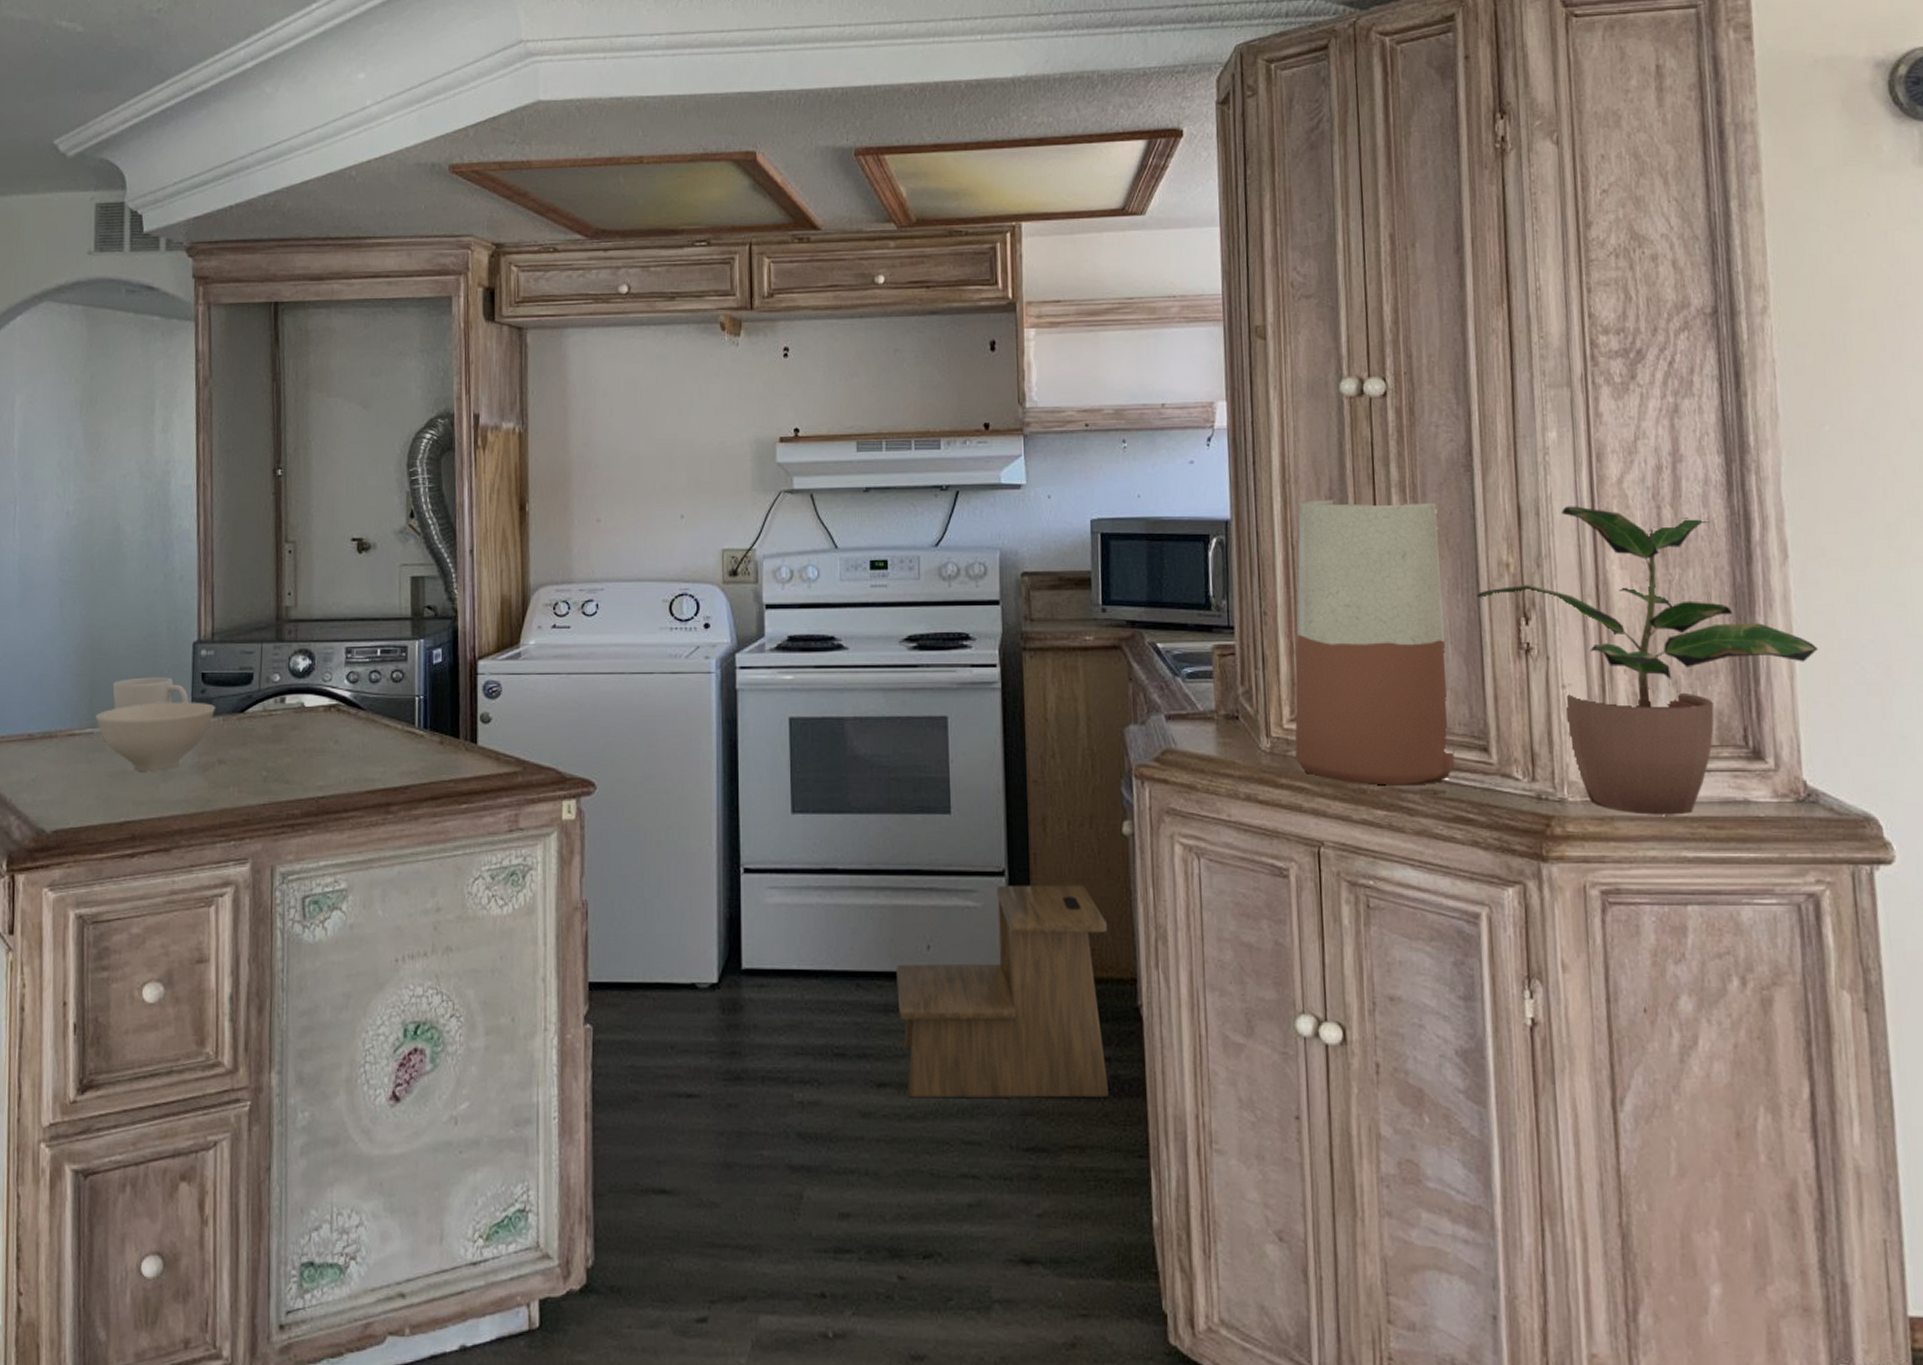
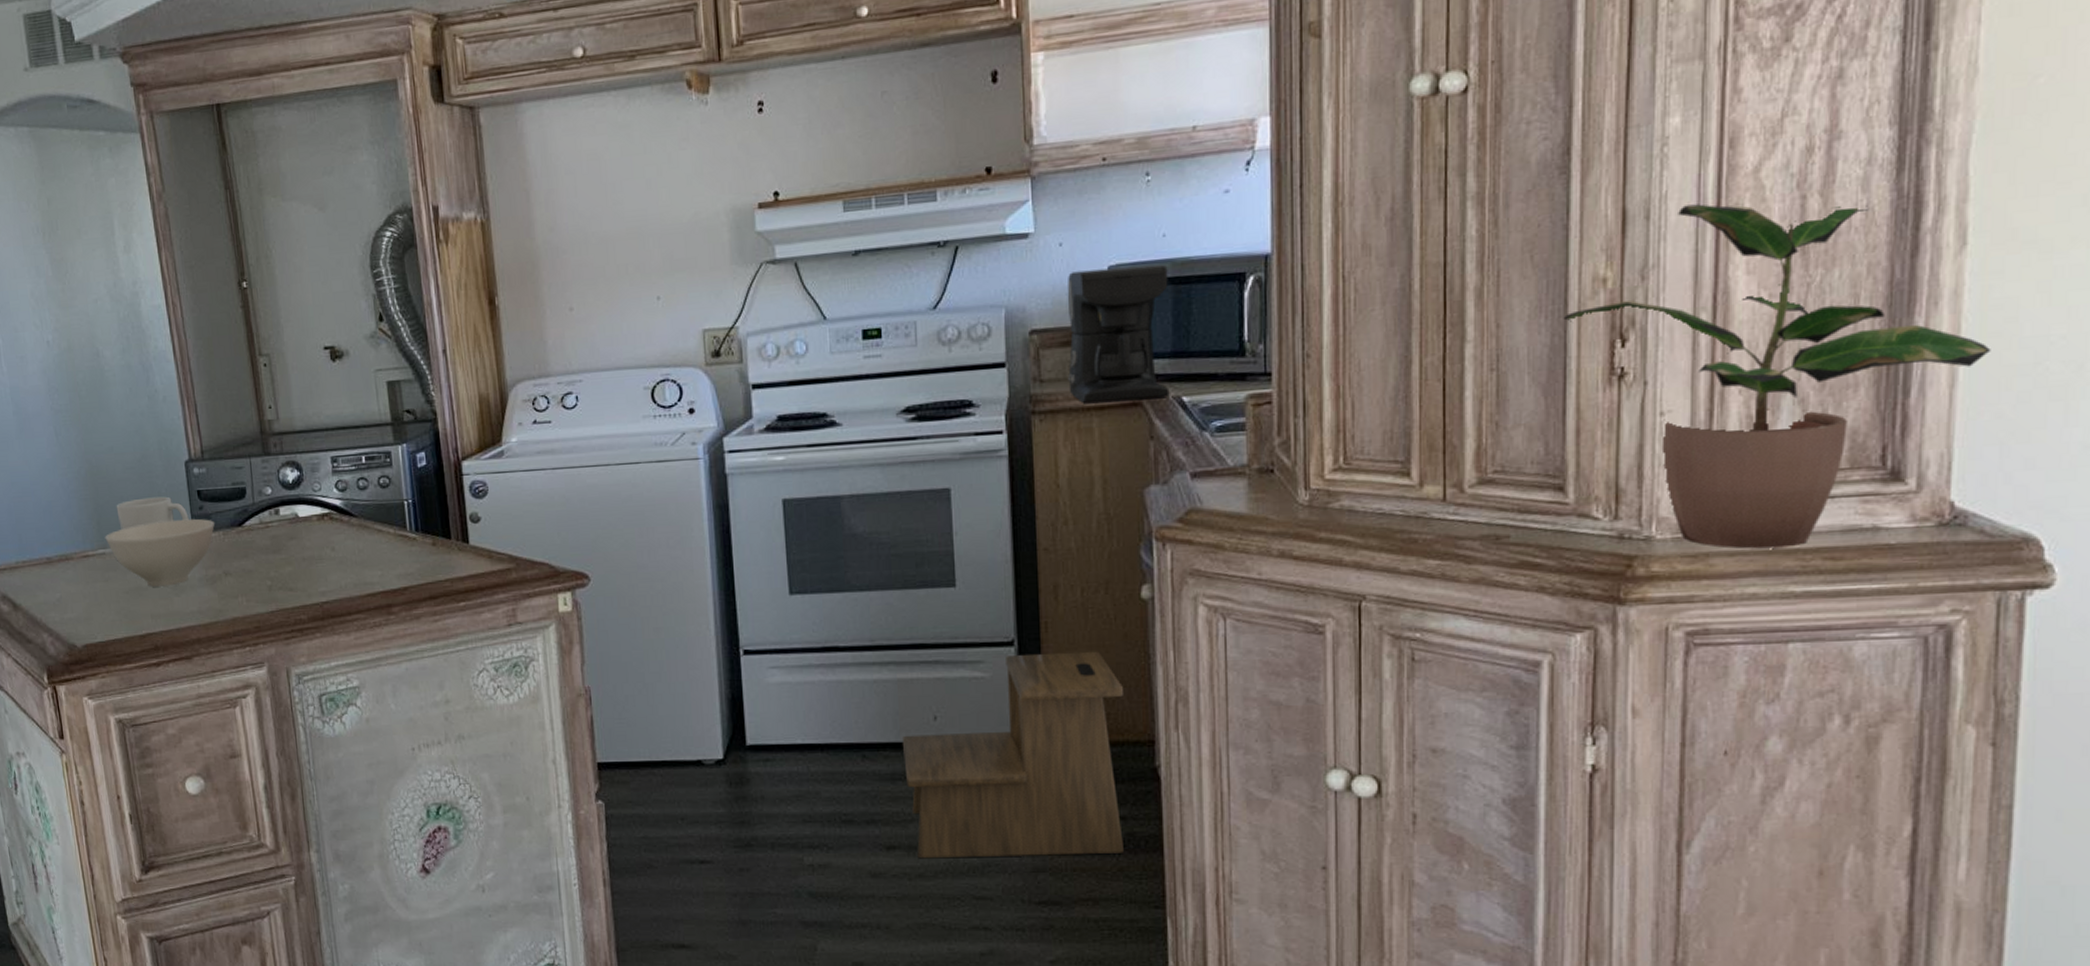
coffee maker: none [1054,521,1146,643] -> present [1067,264,1170,403]
vase: present [1294,499,1456,786] -> none [1337,212,1524,534]

